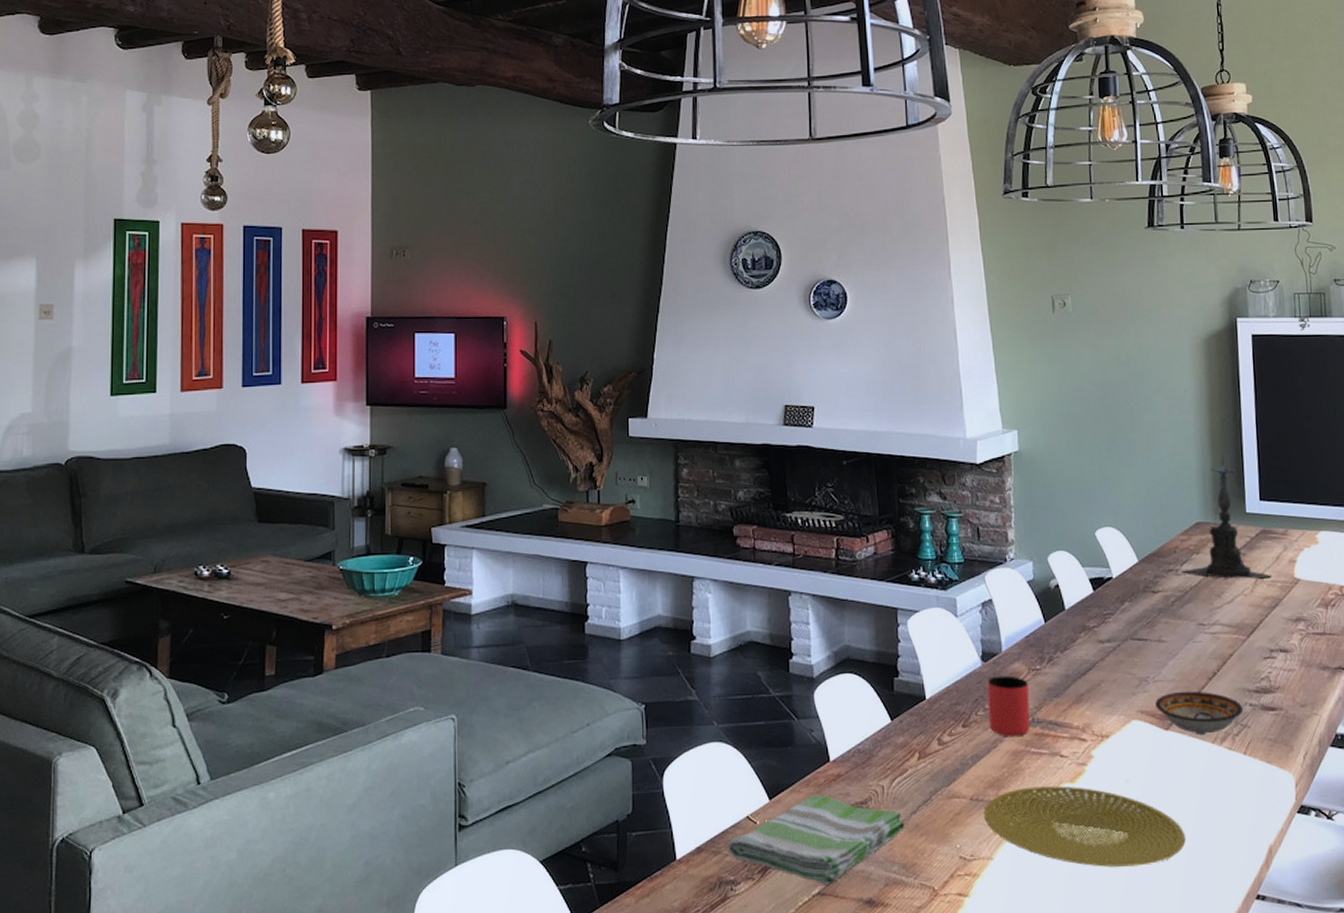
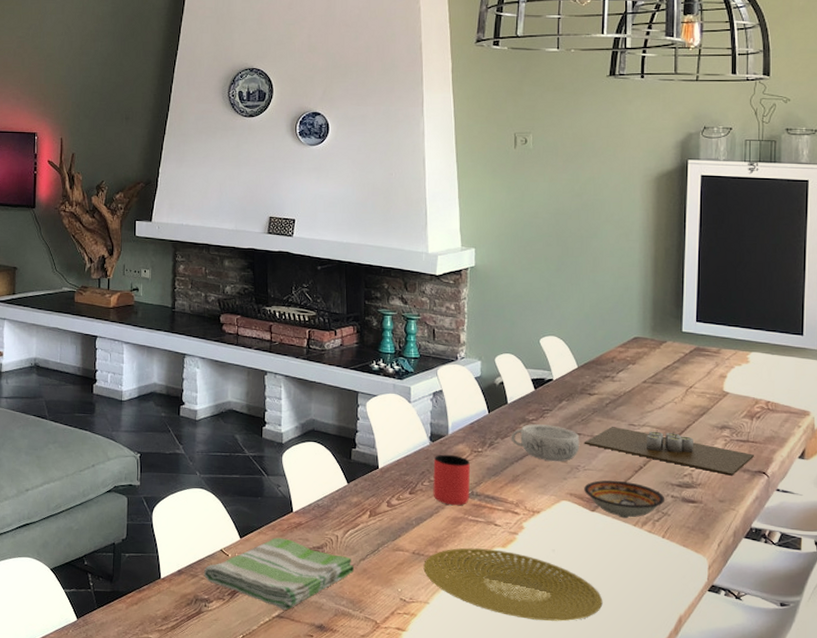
decorative bowl: none [1071,631,1147,675] -> present [511,424,580,462]
candle: none [1151,628,1332,675] -> present [584,427,754,476]
candle holder: present [1182,451,1273,580] -> none [617,276,703,390]

